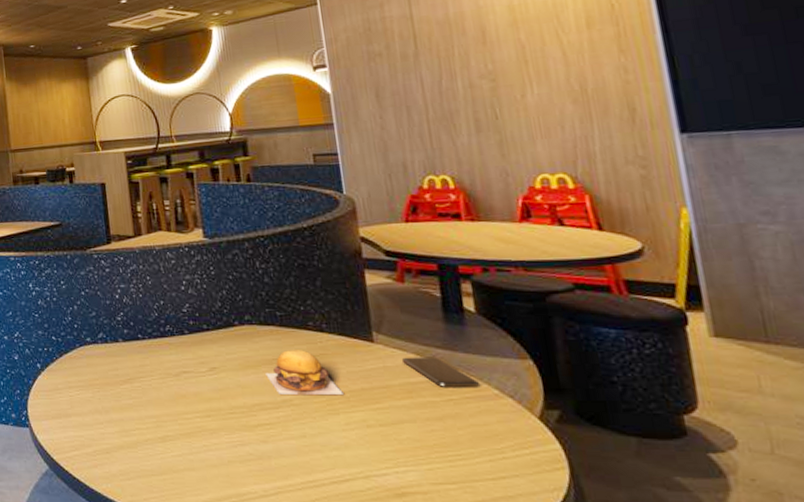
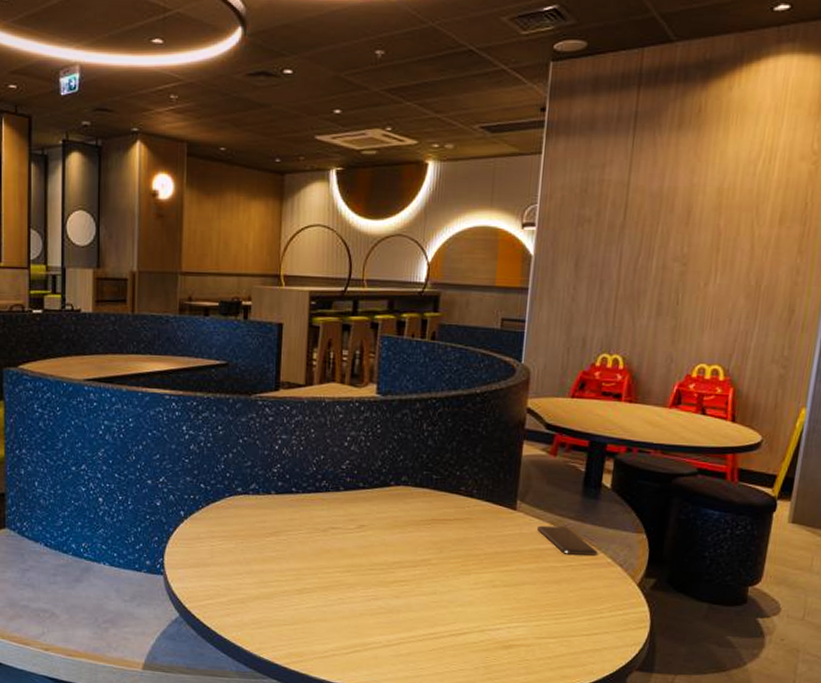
cheeseburger: present [265,350,343,394] -> none [411,512,478,557]

